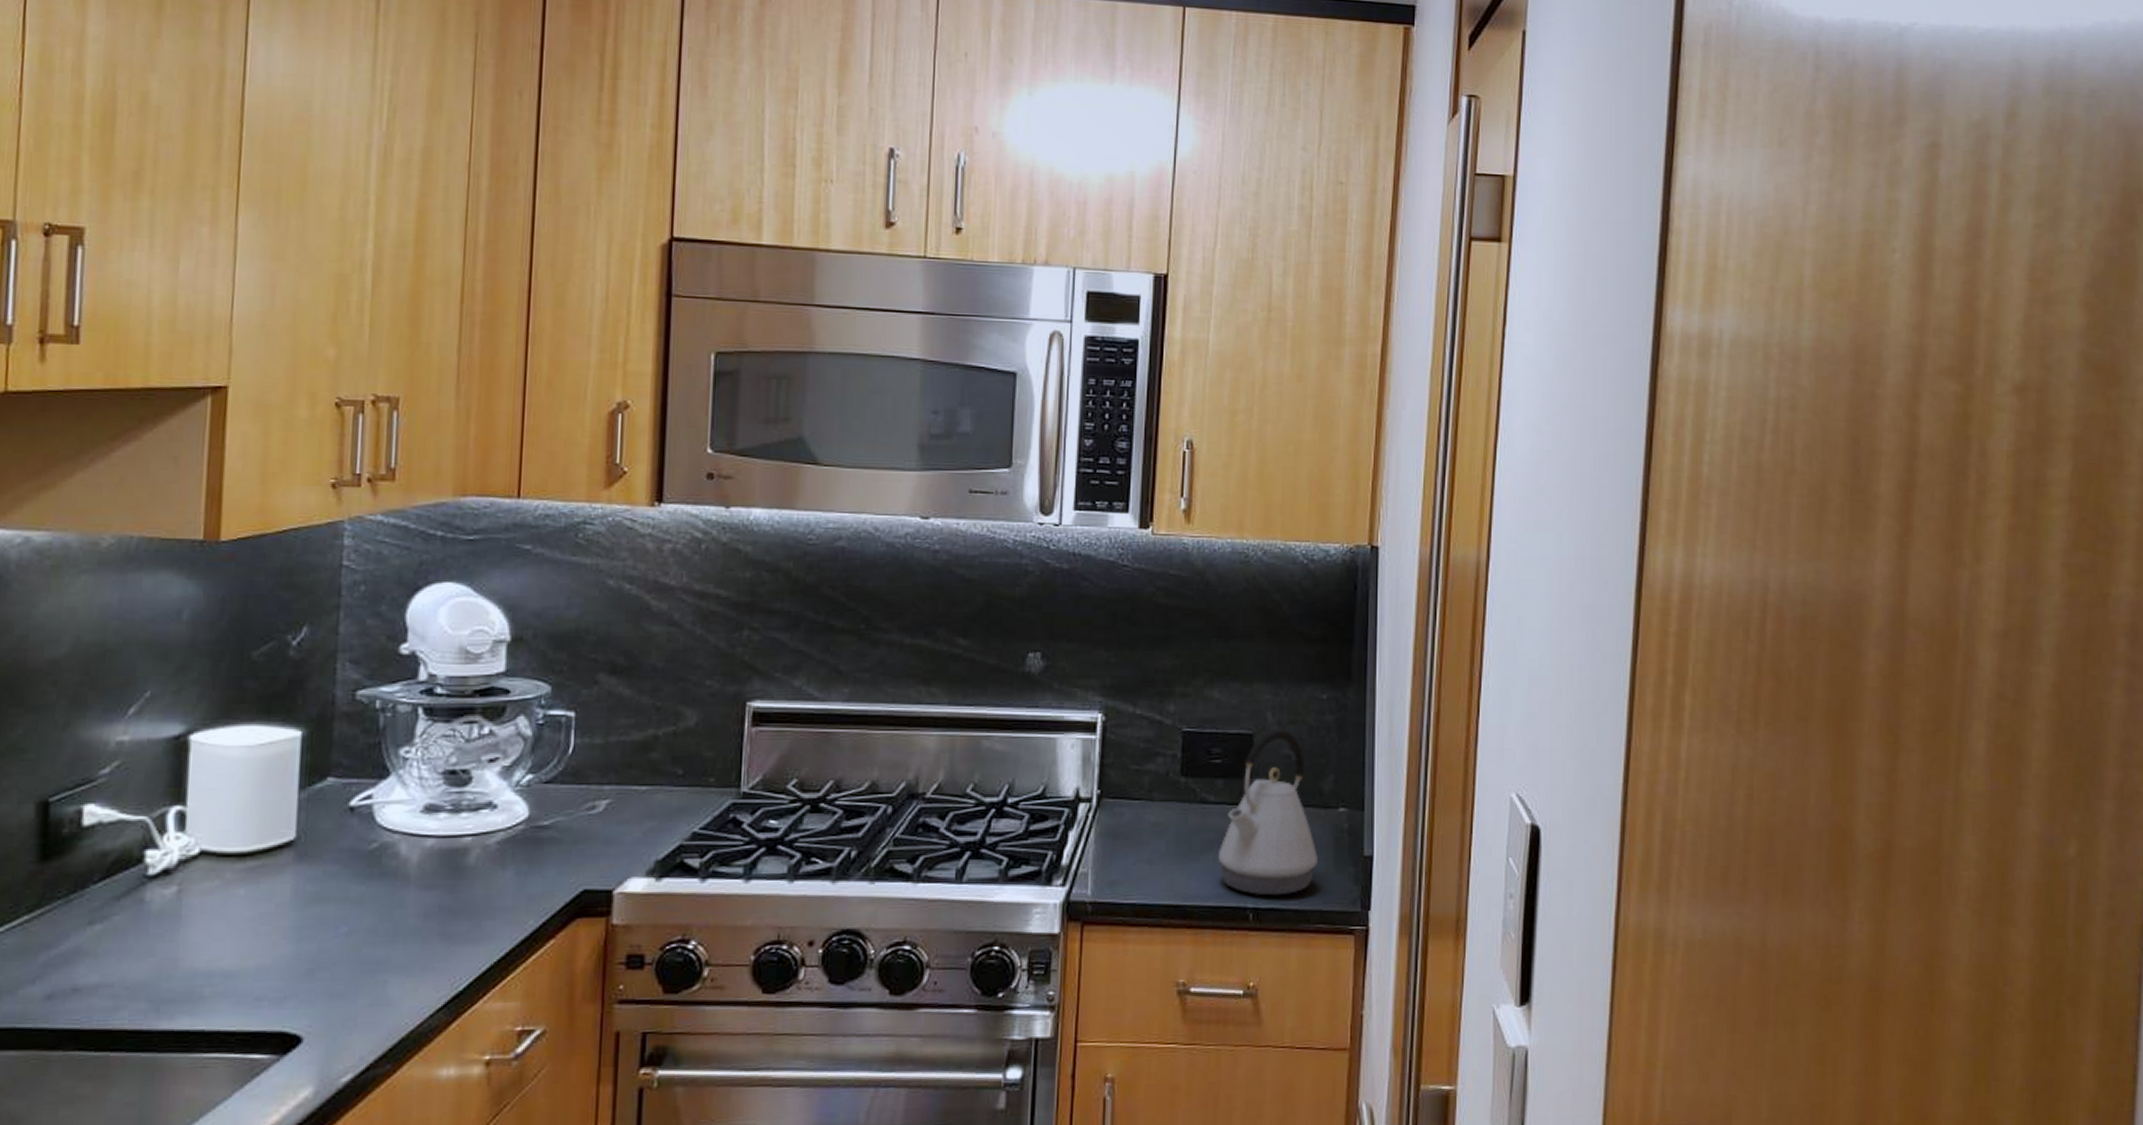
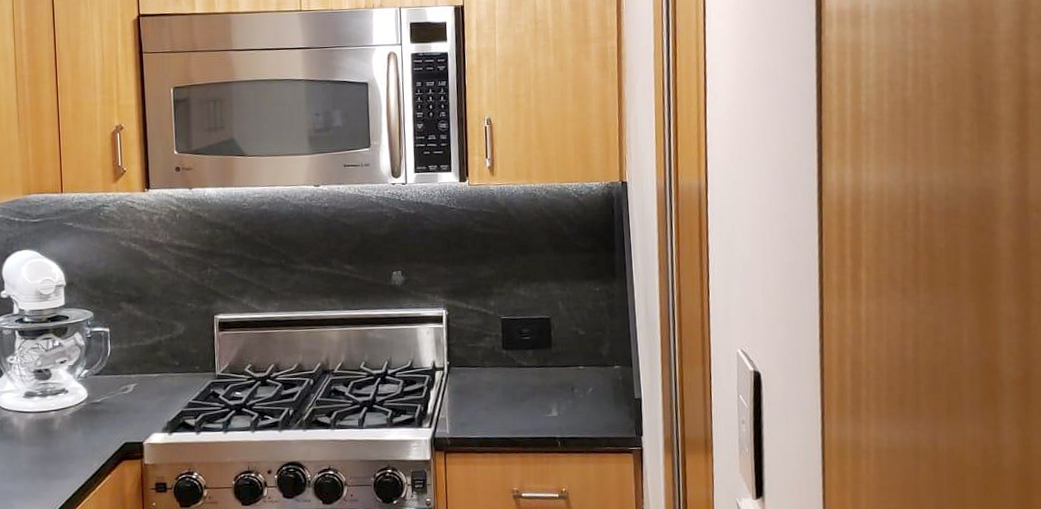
kettle: present [1217,728,1318,896] -> none [533,313,603,429]

